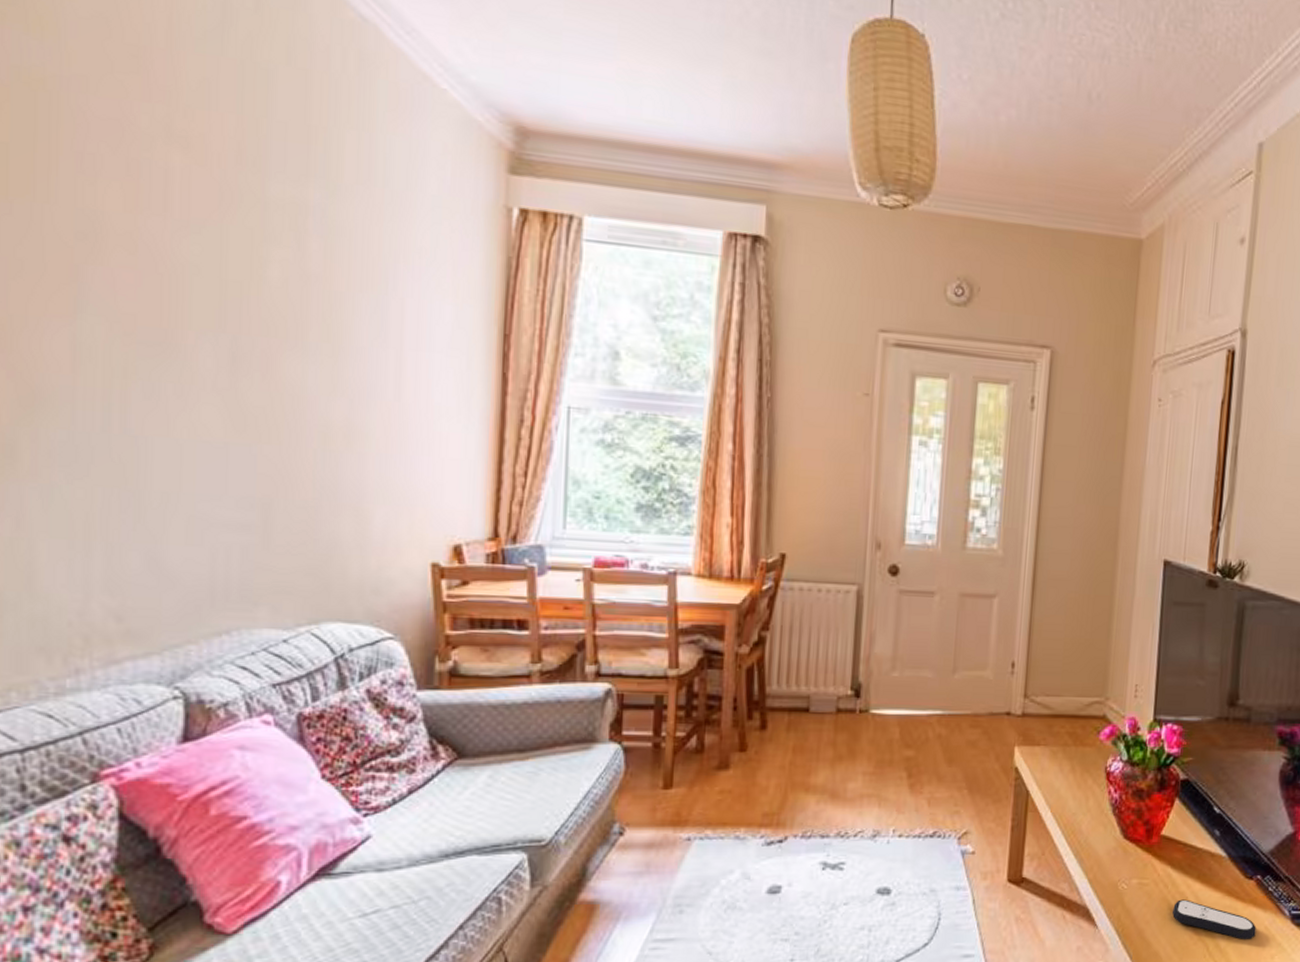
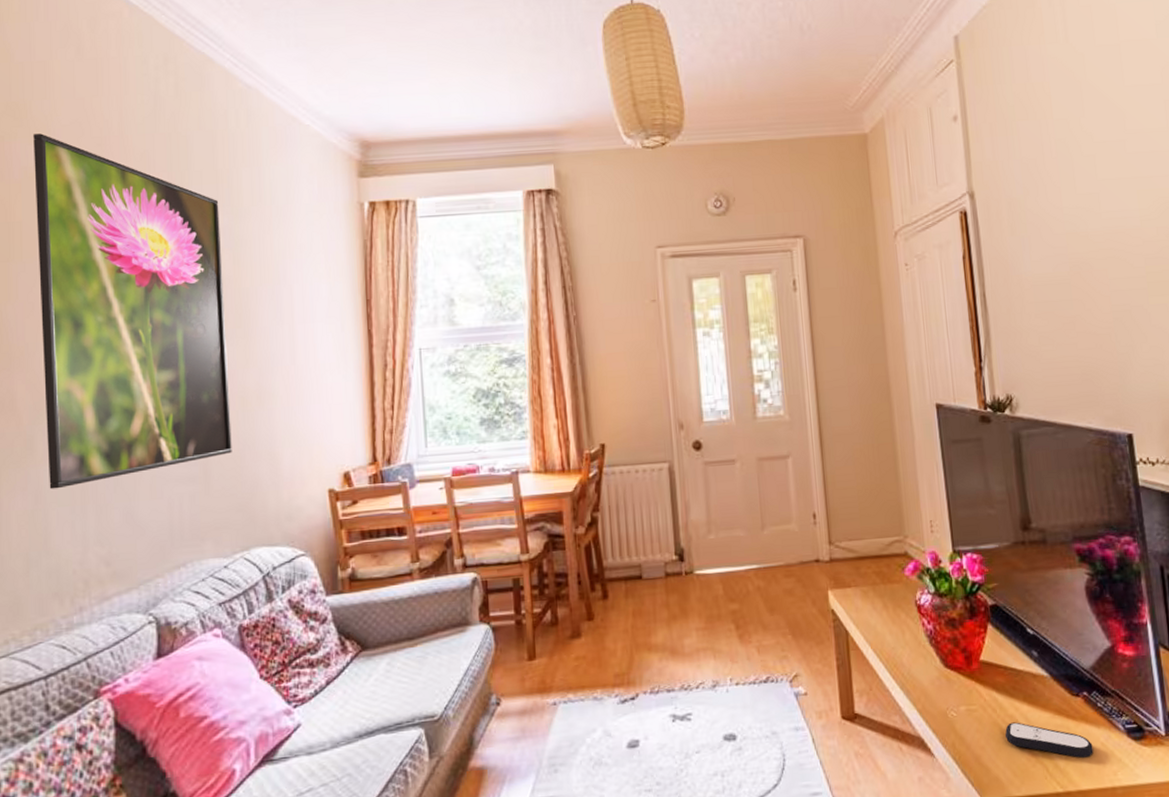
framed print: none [31,20,309,515] -> present [33,133,232,489]

